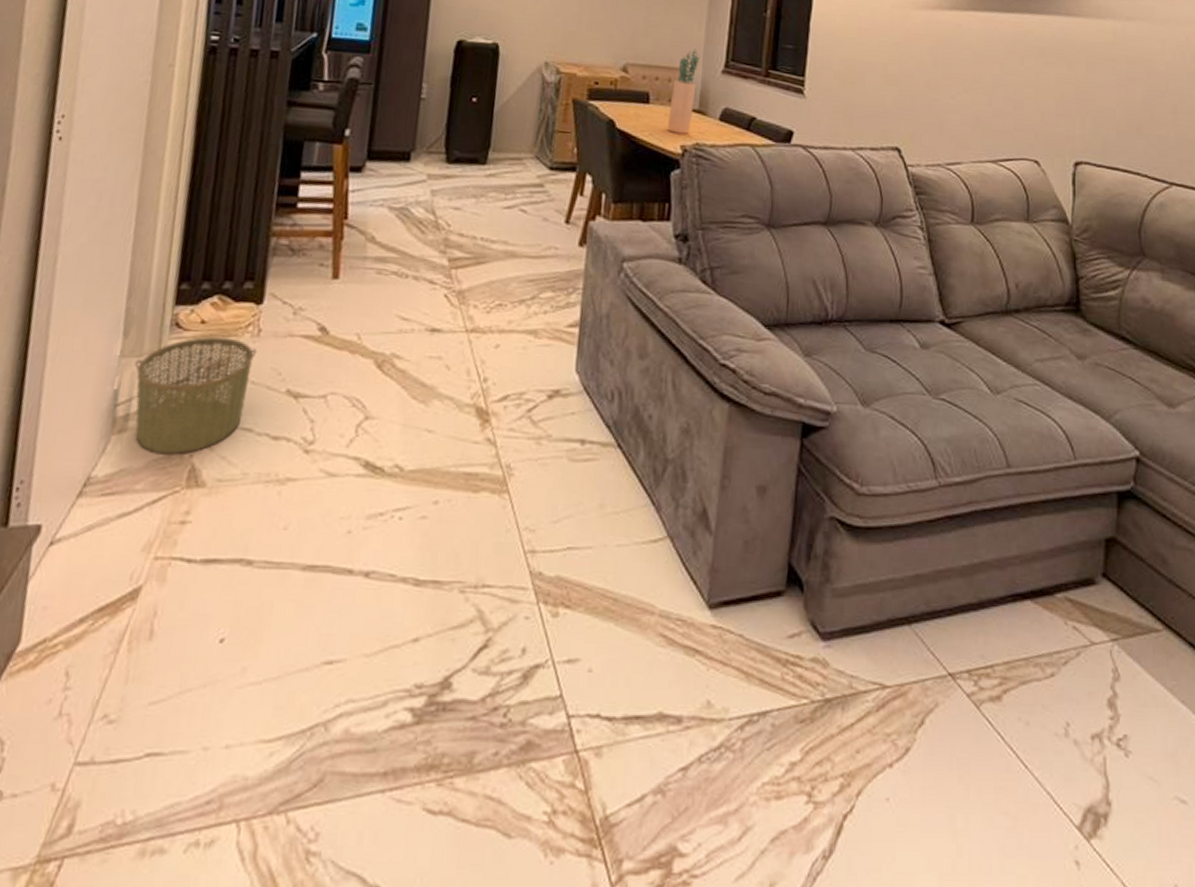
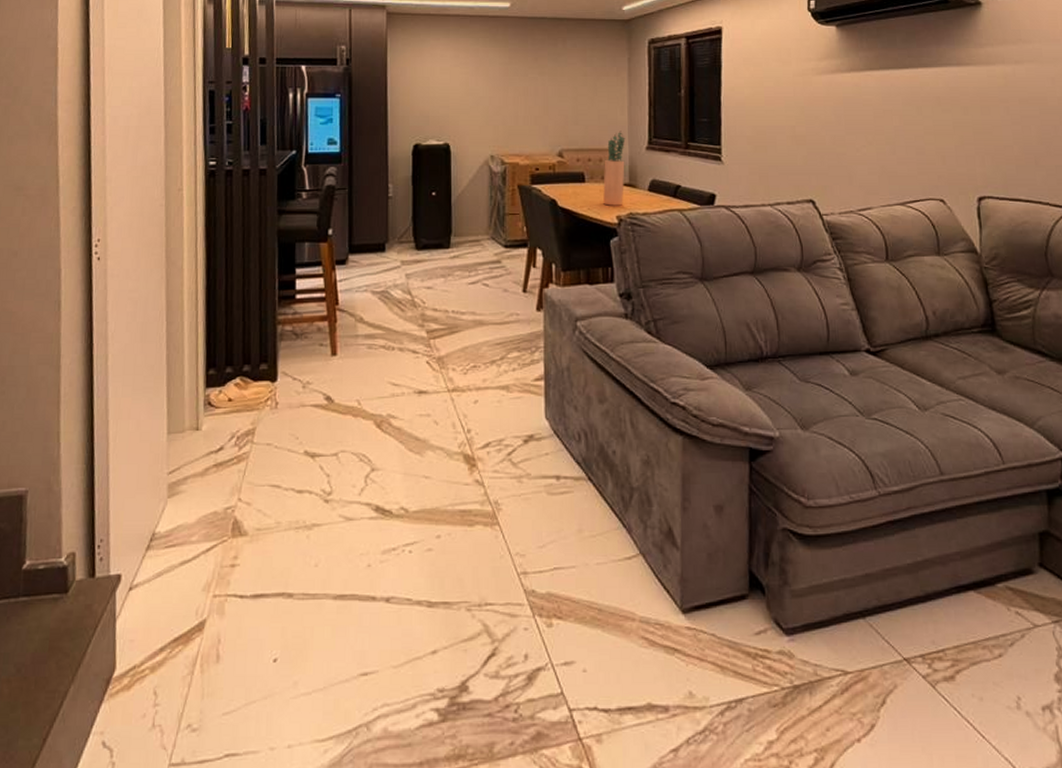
basket: present [134,336,257,455] -> none [179,411,277,511]

